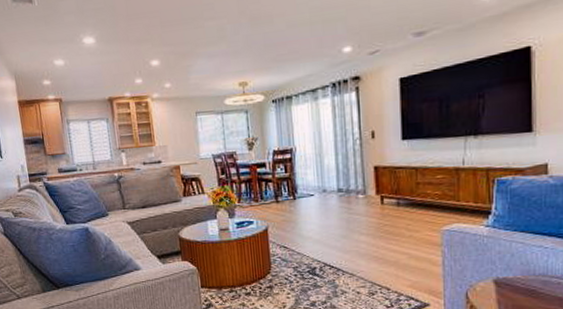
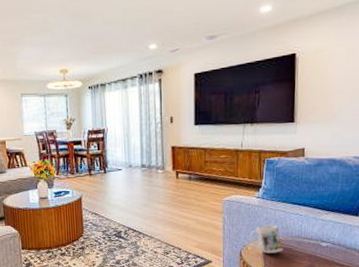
mug: none [478,260,524,296] -> present [250,225,284,253]

